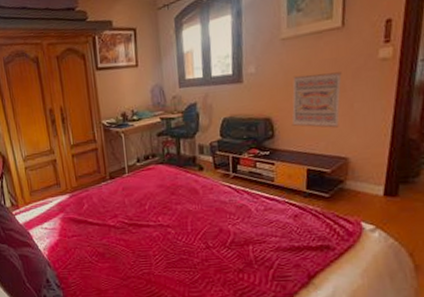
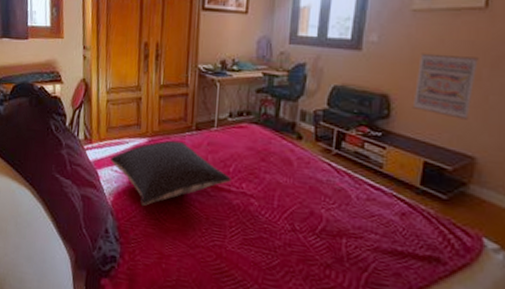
pillow: none [39,191,149,253] -> present [111,140,231,206]

